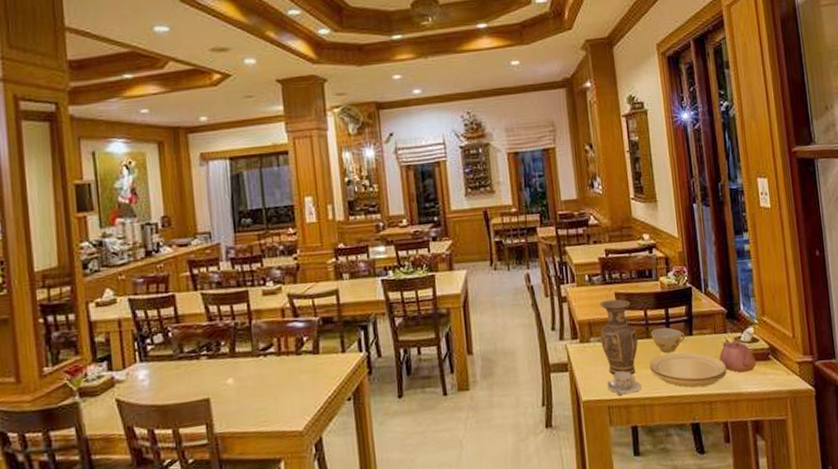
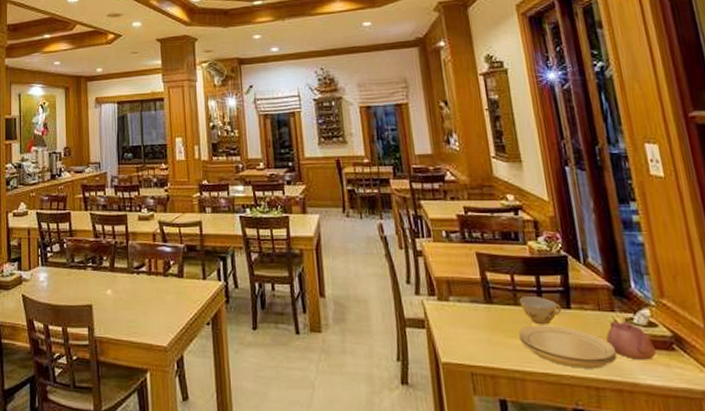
vase: present [600,299,638,375] -> none [459,259,505,343]
teacup: present [607,371,641,397] -> none [469,337,510,364]

